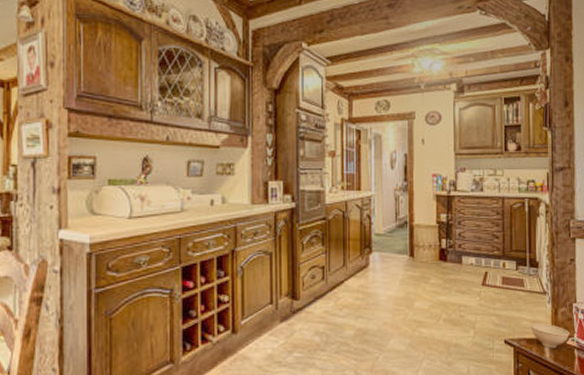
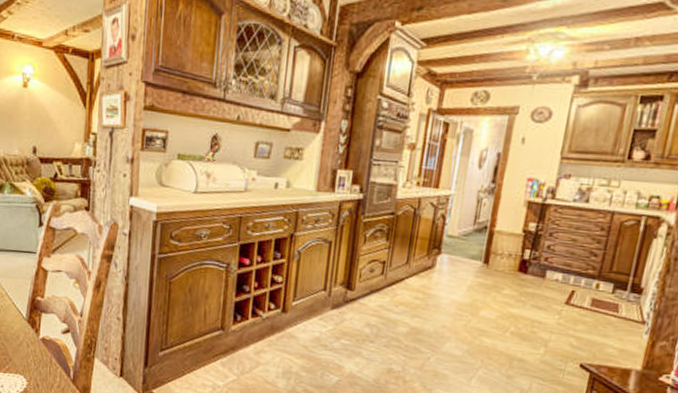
bowl: present [530,322,570,348] -> none [615,351,666,382]

